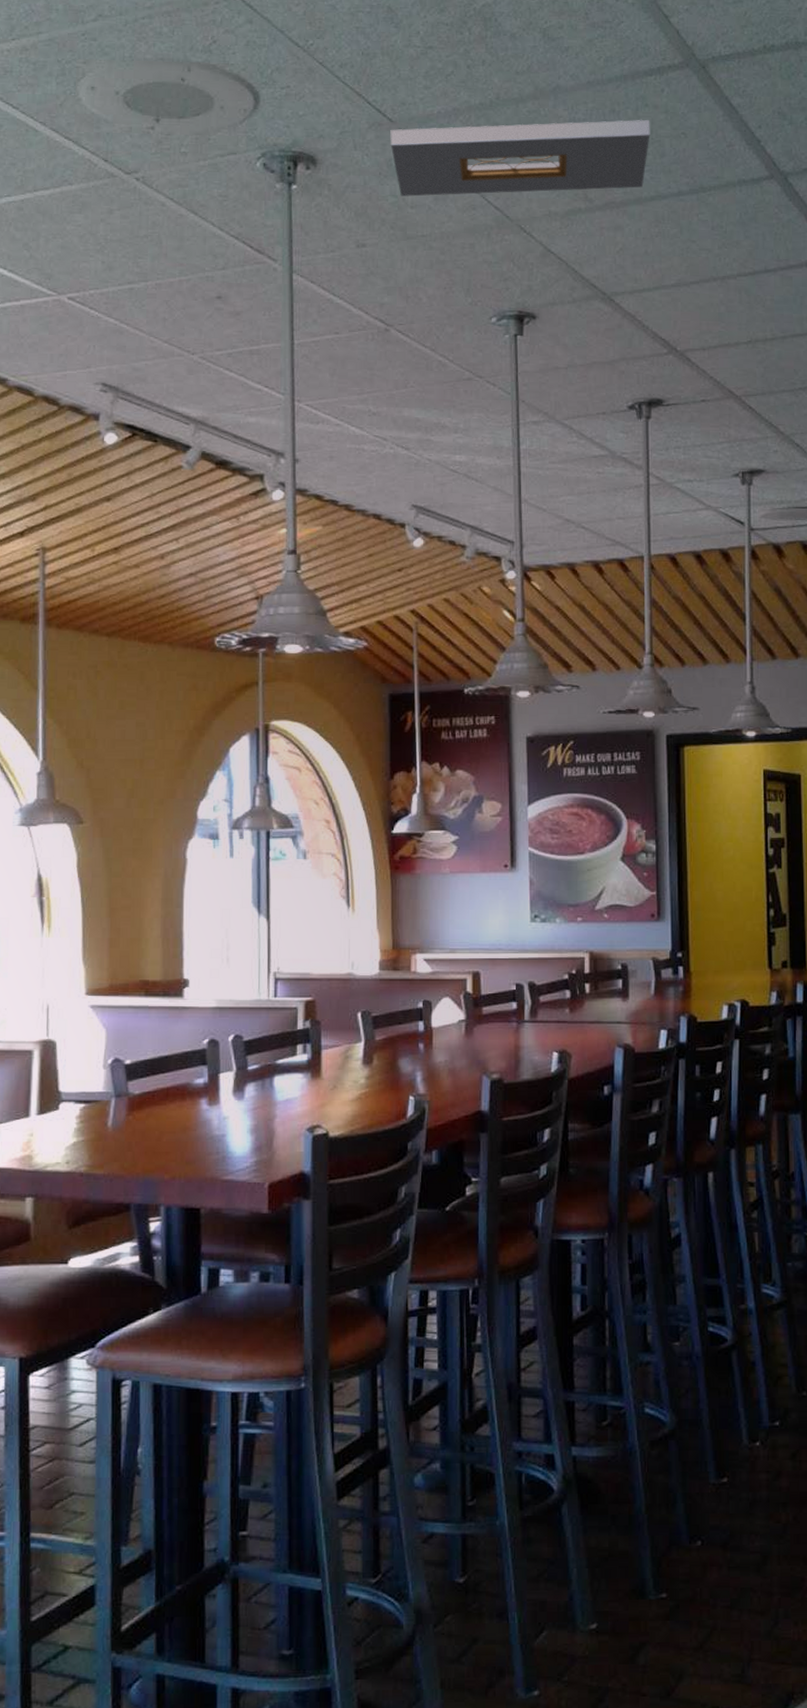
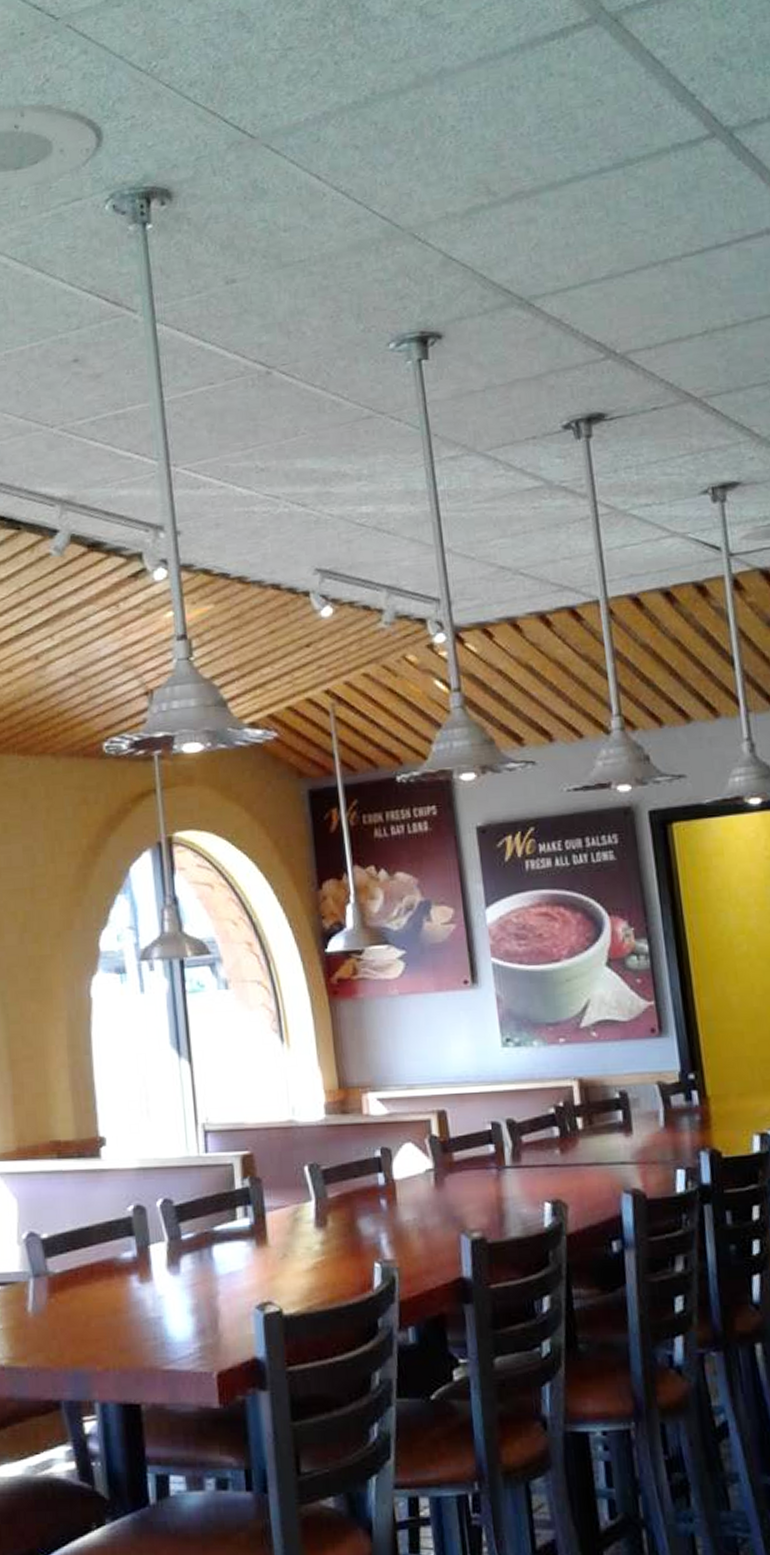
ceiling vent: present [390,119,650,197] -> none [252,90,559,220]

